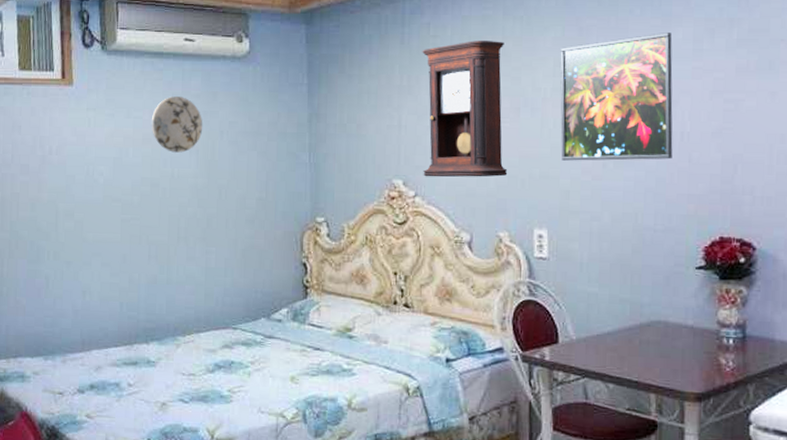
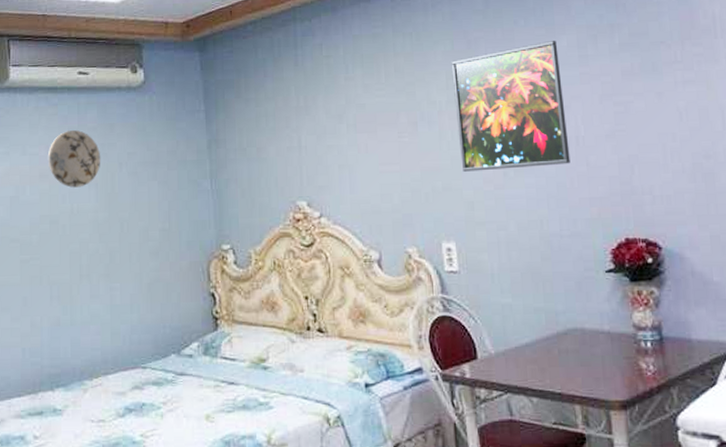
pendulum clock: present [422,41,508,177] -> none [316,57,411,197]

